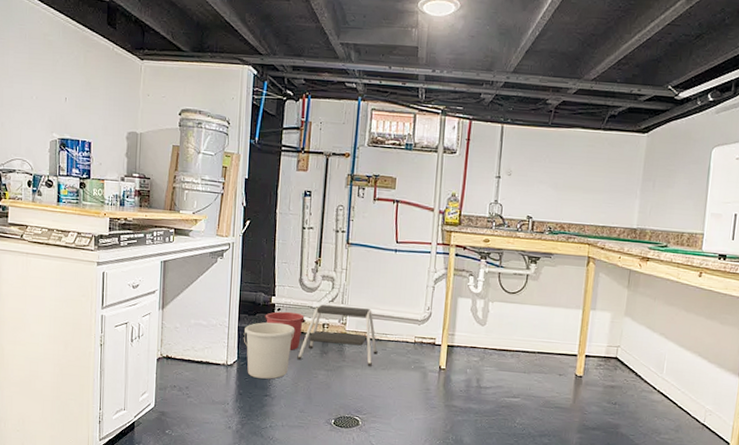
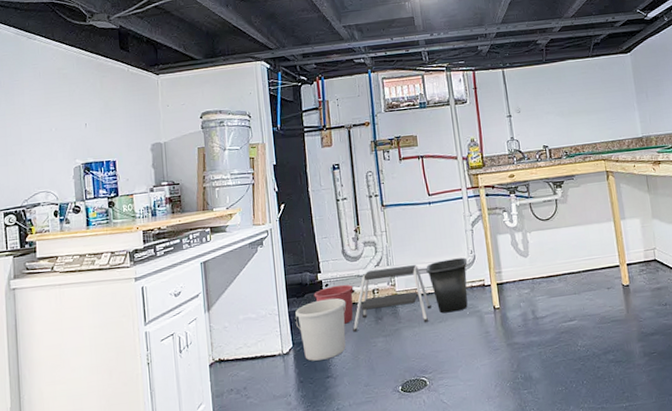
waste bin: none [379,310,423,363] -> present [426,257,468,314]

